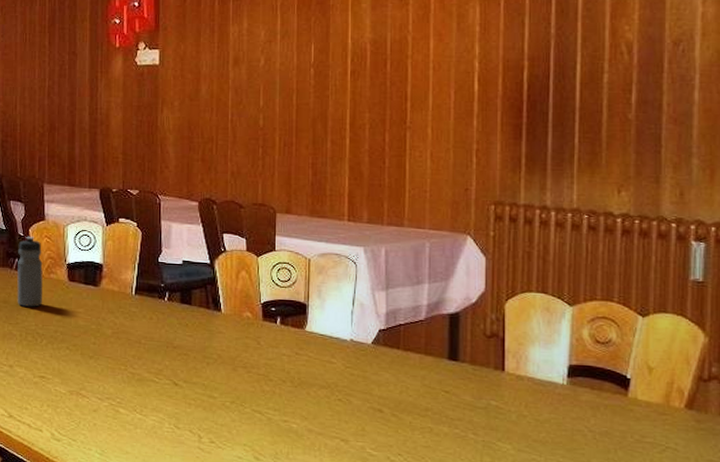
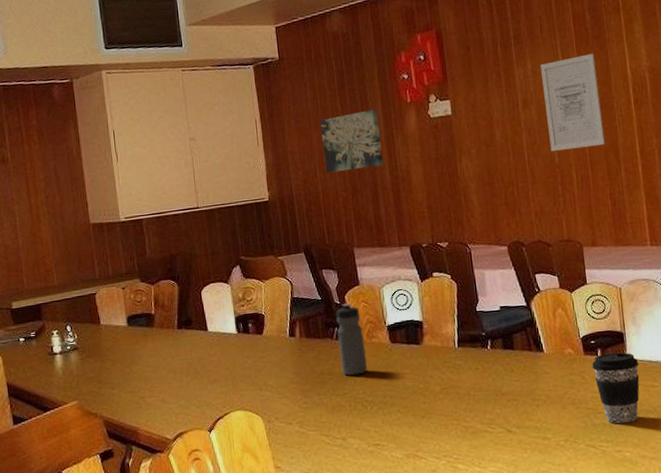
wall art: none [26,50,85,108] -> present [320,109,384,173]
wall art: none [256,19,315,114] -> present [541,53,606,151]
coffee cup: none [269,322,319,395] -> present [592,352,640,424]

